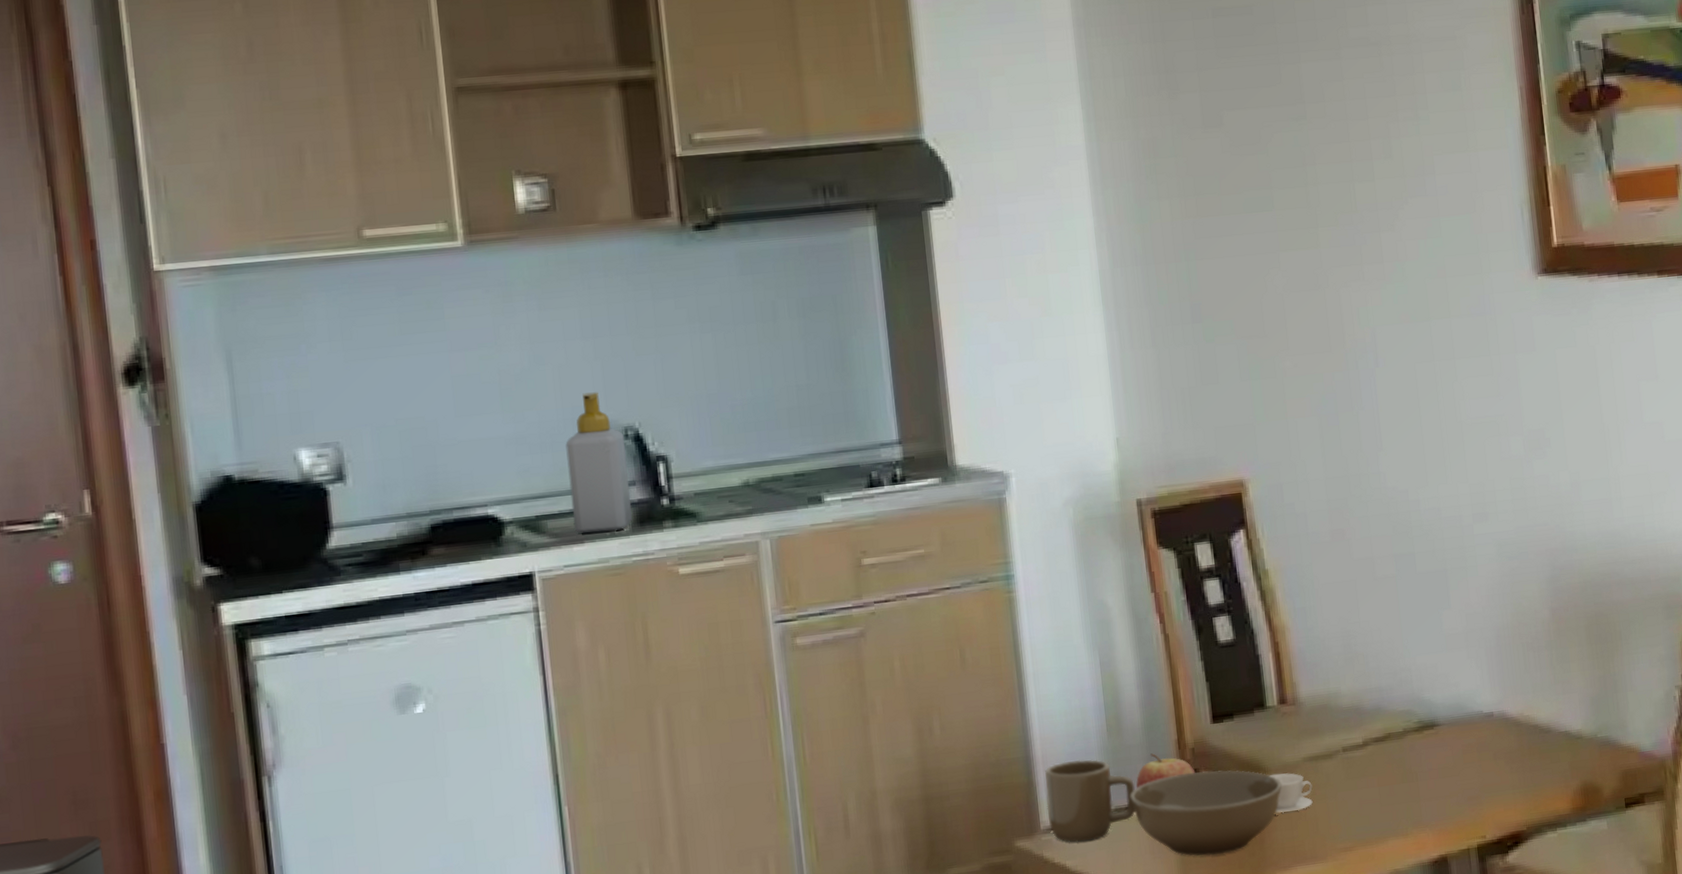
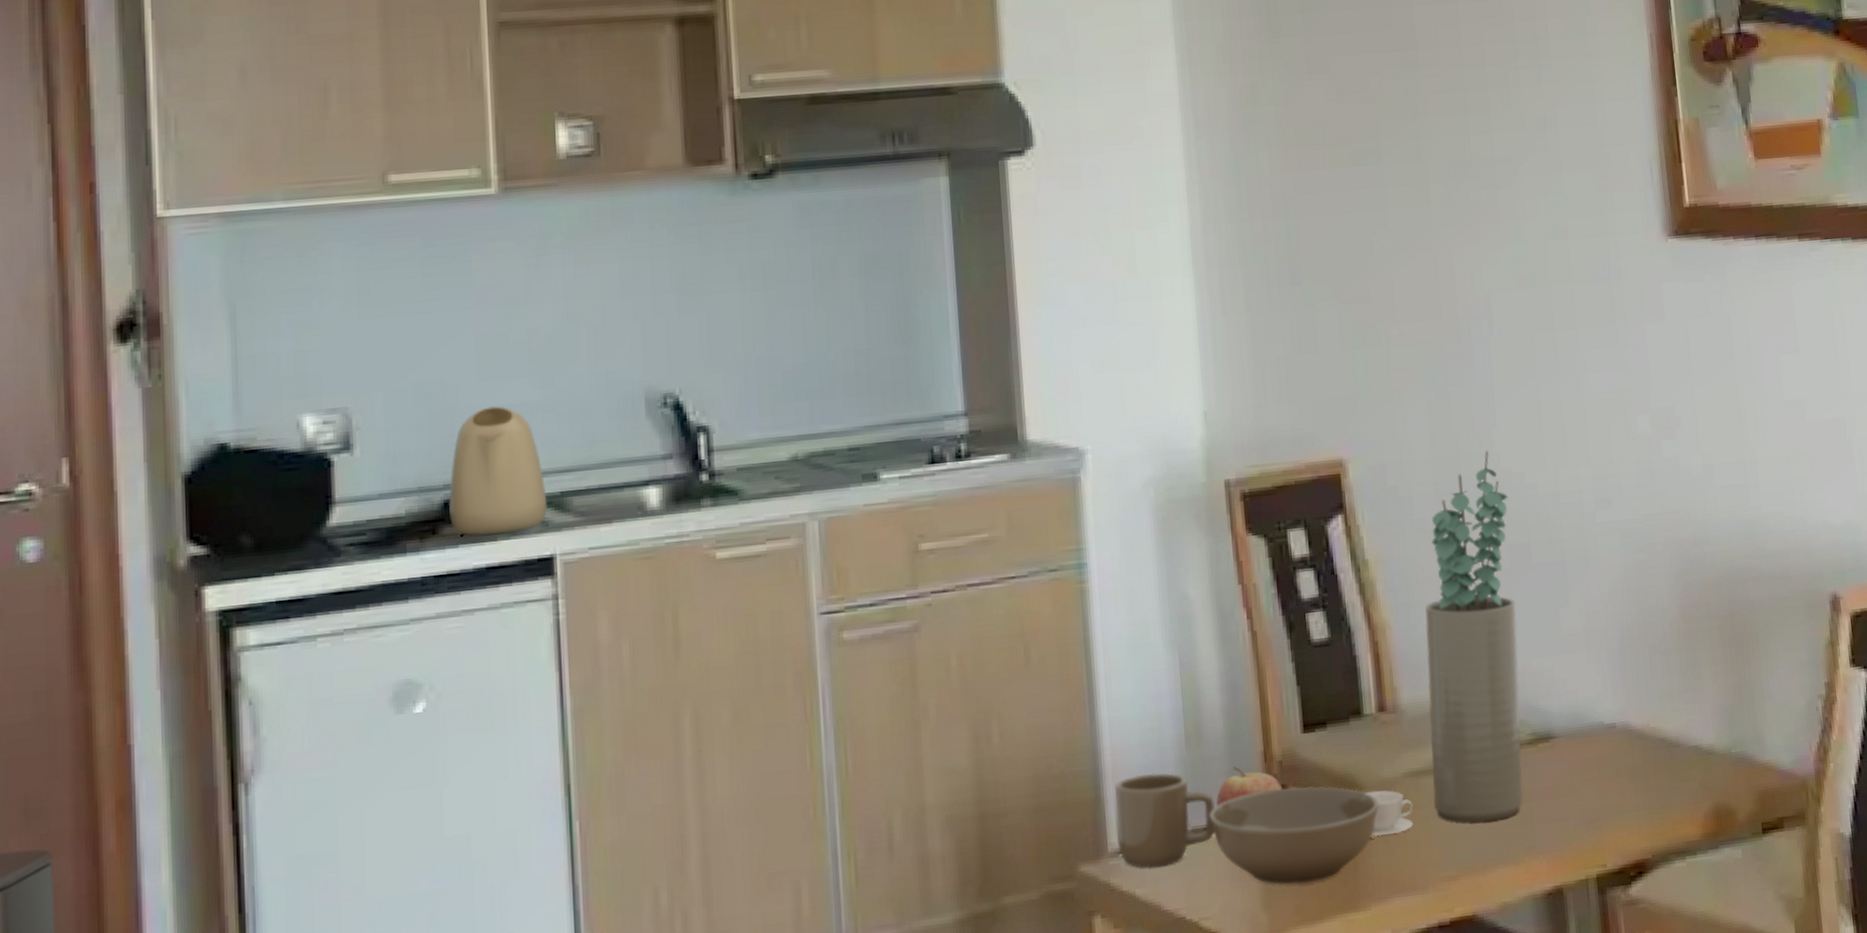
kettle: none [435,439,525,556] -> present [449,406,548,536]
soap bottle: present [565,392,632,533] -> none [597,355,667,512]
vase: none [1320,470,1411,801] -> present [1425,450,1524,823]

